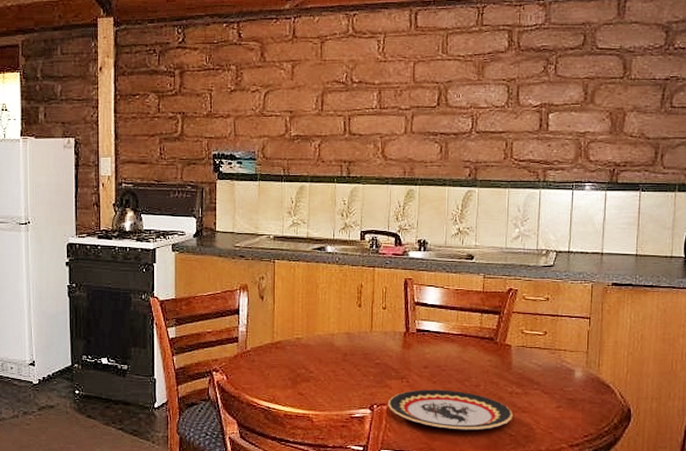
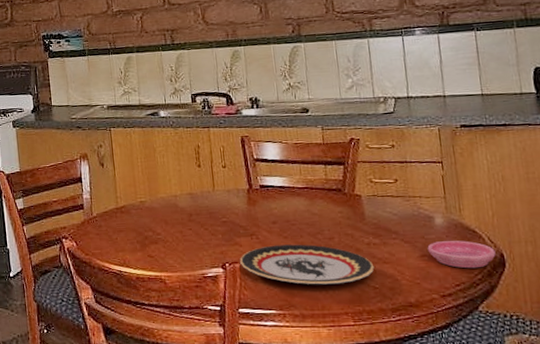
saucer: none [564,394,624,421] -> present [427,240,496,269]

